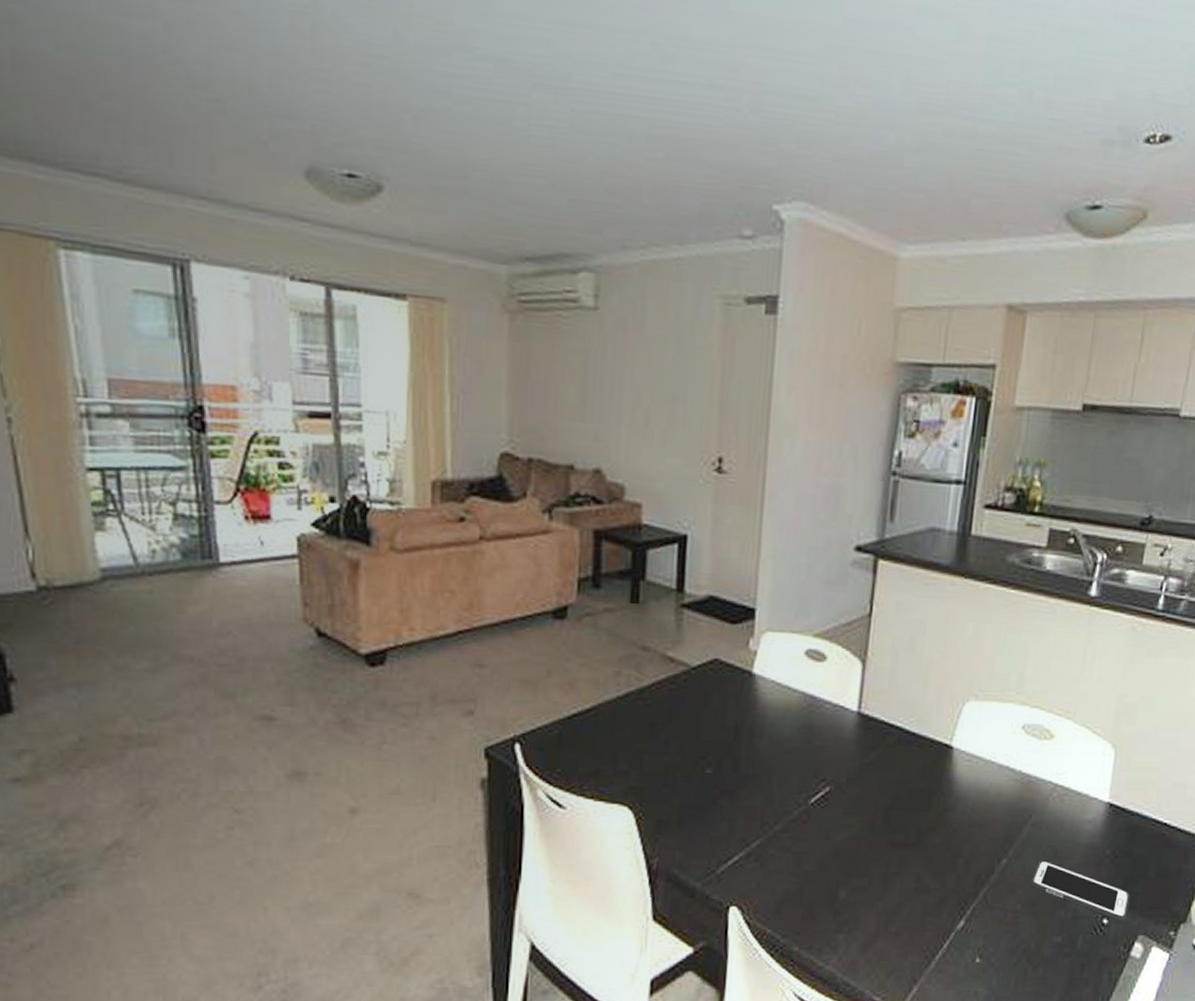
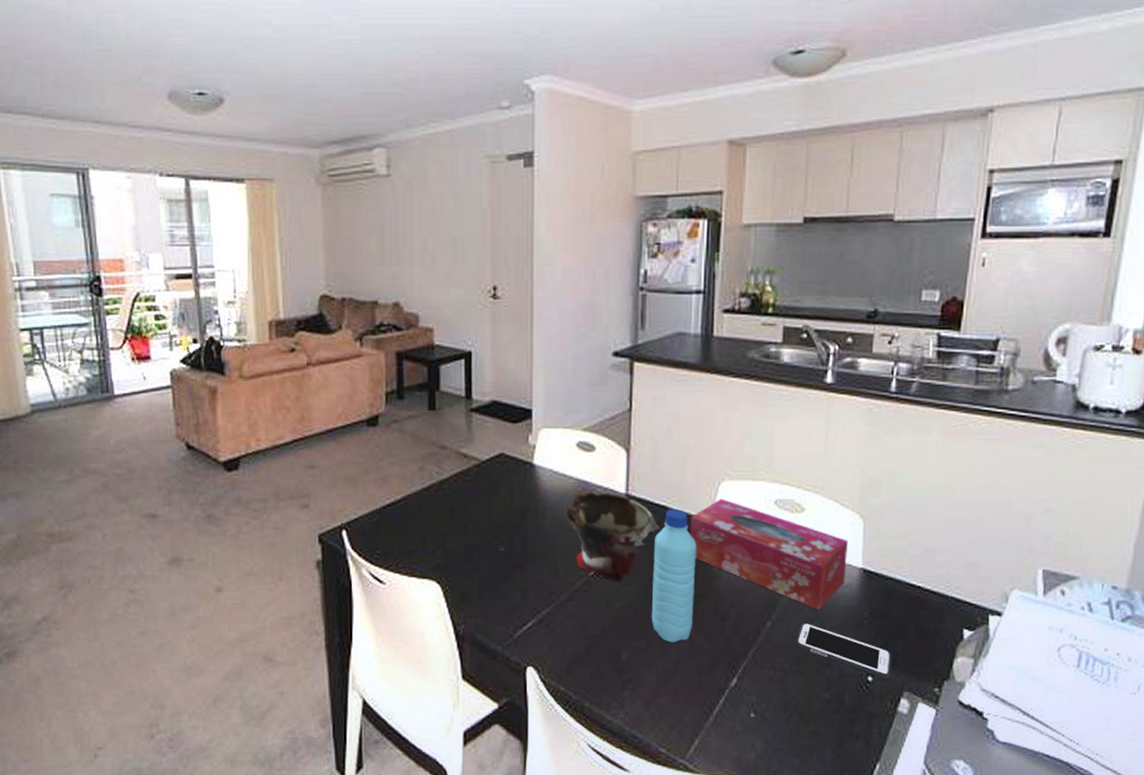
bowl: none [787,707,893,812] -> present [566,491,660,582]
water bottle: none [875,731,933,881] -> present [651,509,697,643]
tissue box: none [926,720,1096,847] -> present [690,498,848,610]

